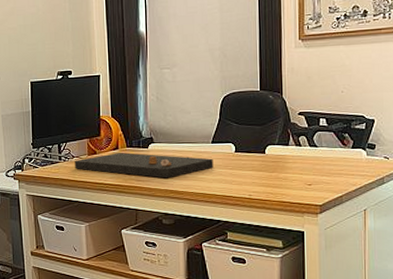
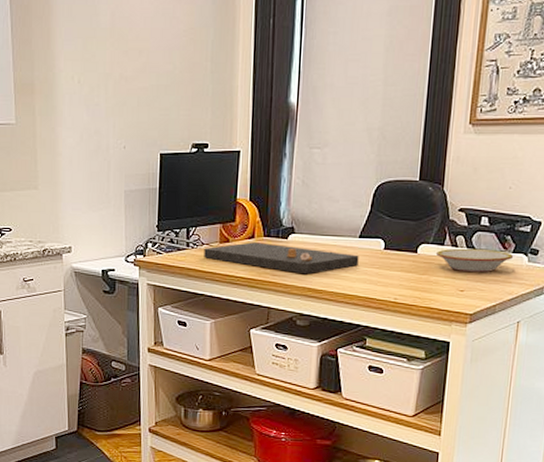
bowl: none [283,146,352,168] -> present [437,248,513,273]

